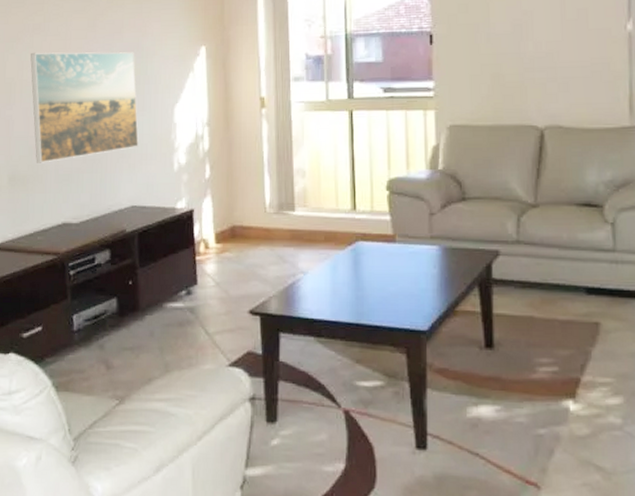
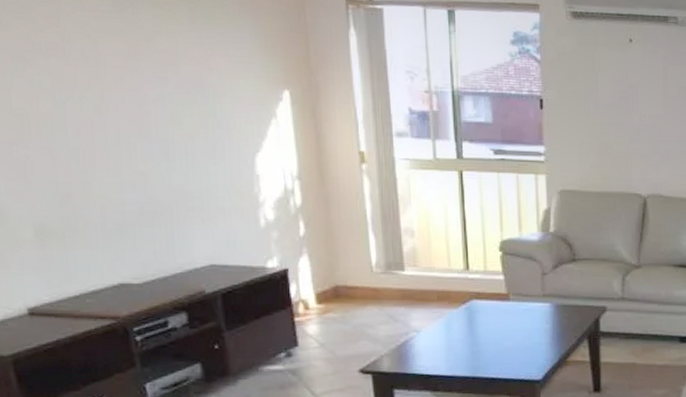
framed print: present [30,52,139,163] -> none [47,78,212,215]

